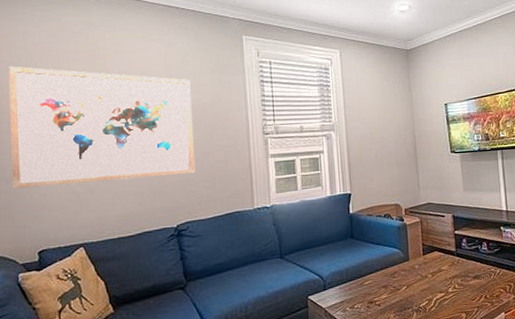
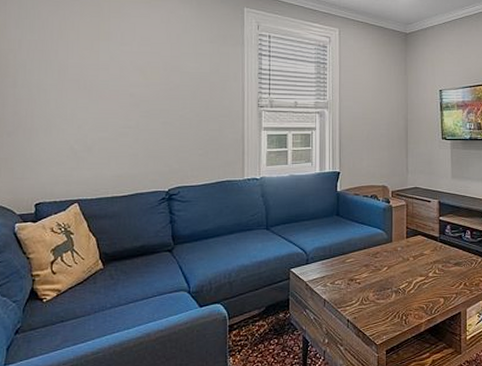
wall art: present [8,66,196,189] -> none [13,22,190,142]

